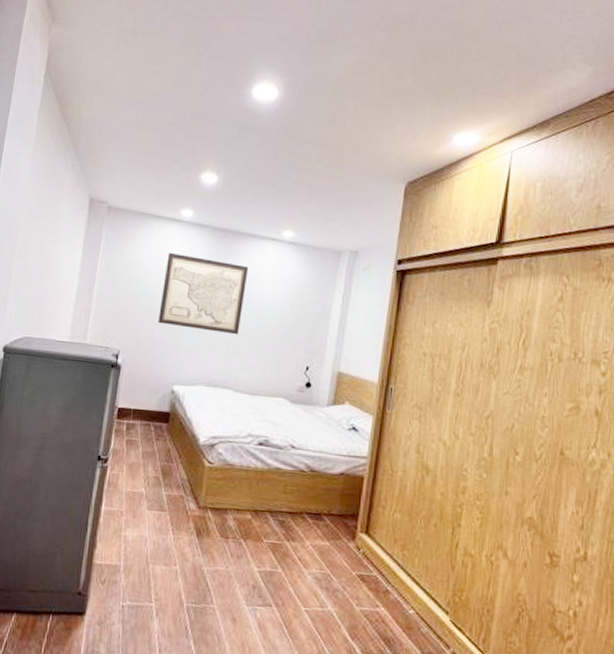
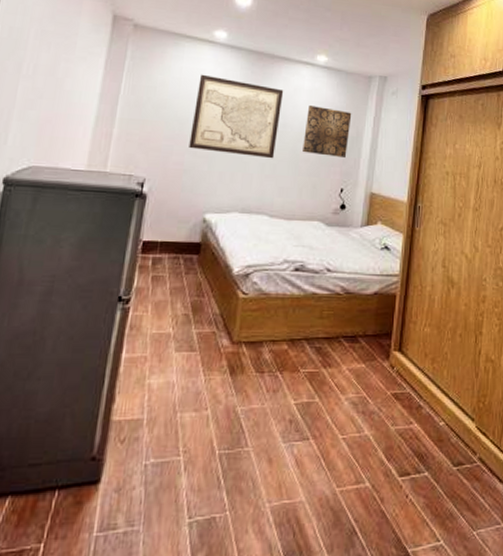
wall art: none [267,282,319,336] -> present [303,106,352,159]

